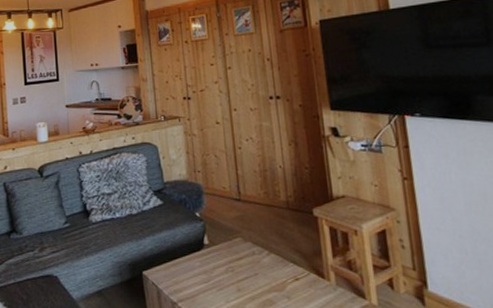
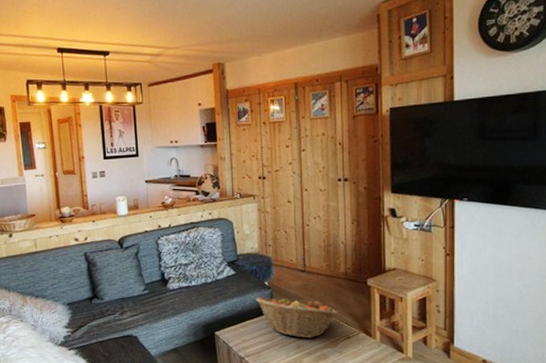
fruit basket: none [186,229,281,279] -> present [255,296,337,338]

